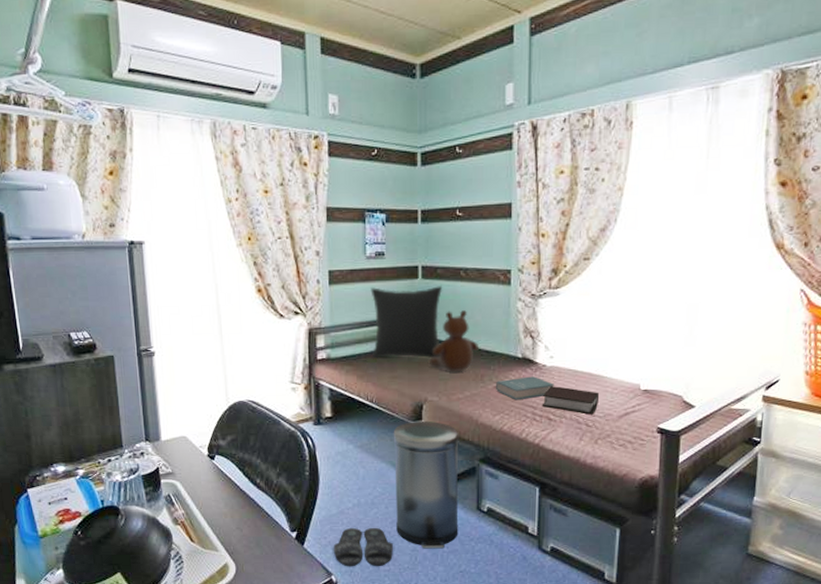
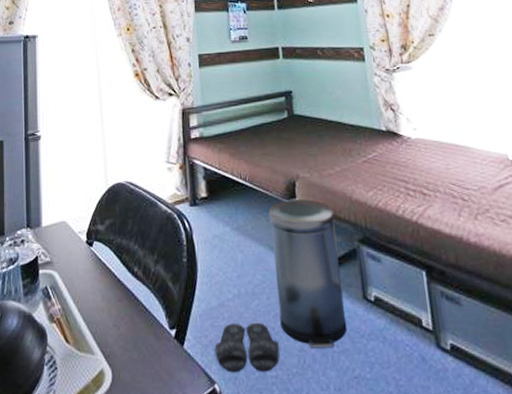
pillow: present [370,286,443,358] -> none [237,64,307,135]
teddy bear: present [429,310,480,372] -> none [296,86,344,148]
book: present [495,376,554,401] -> none [364,149,422,175]
bible: present [543,386,599,415] -> none [413,158,470,188]

